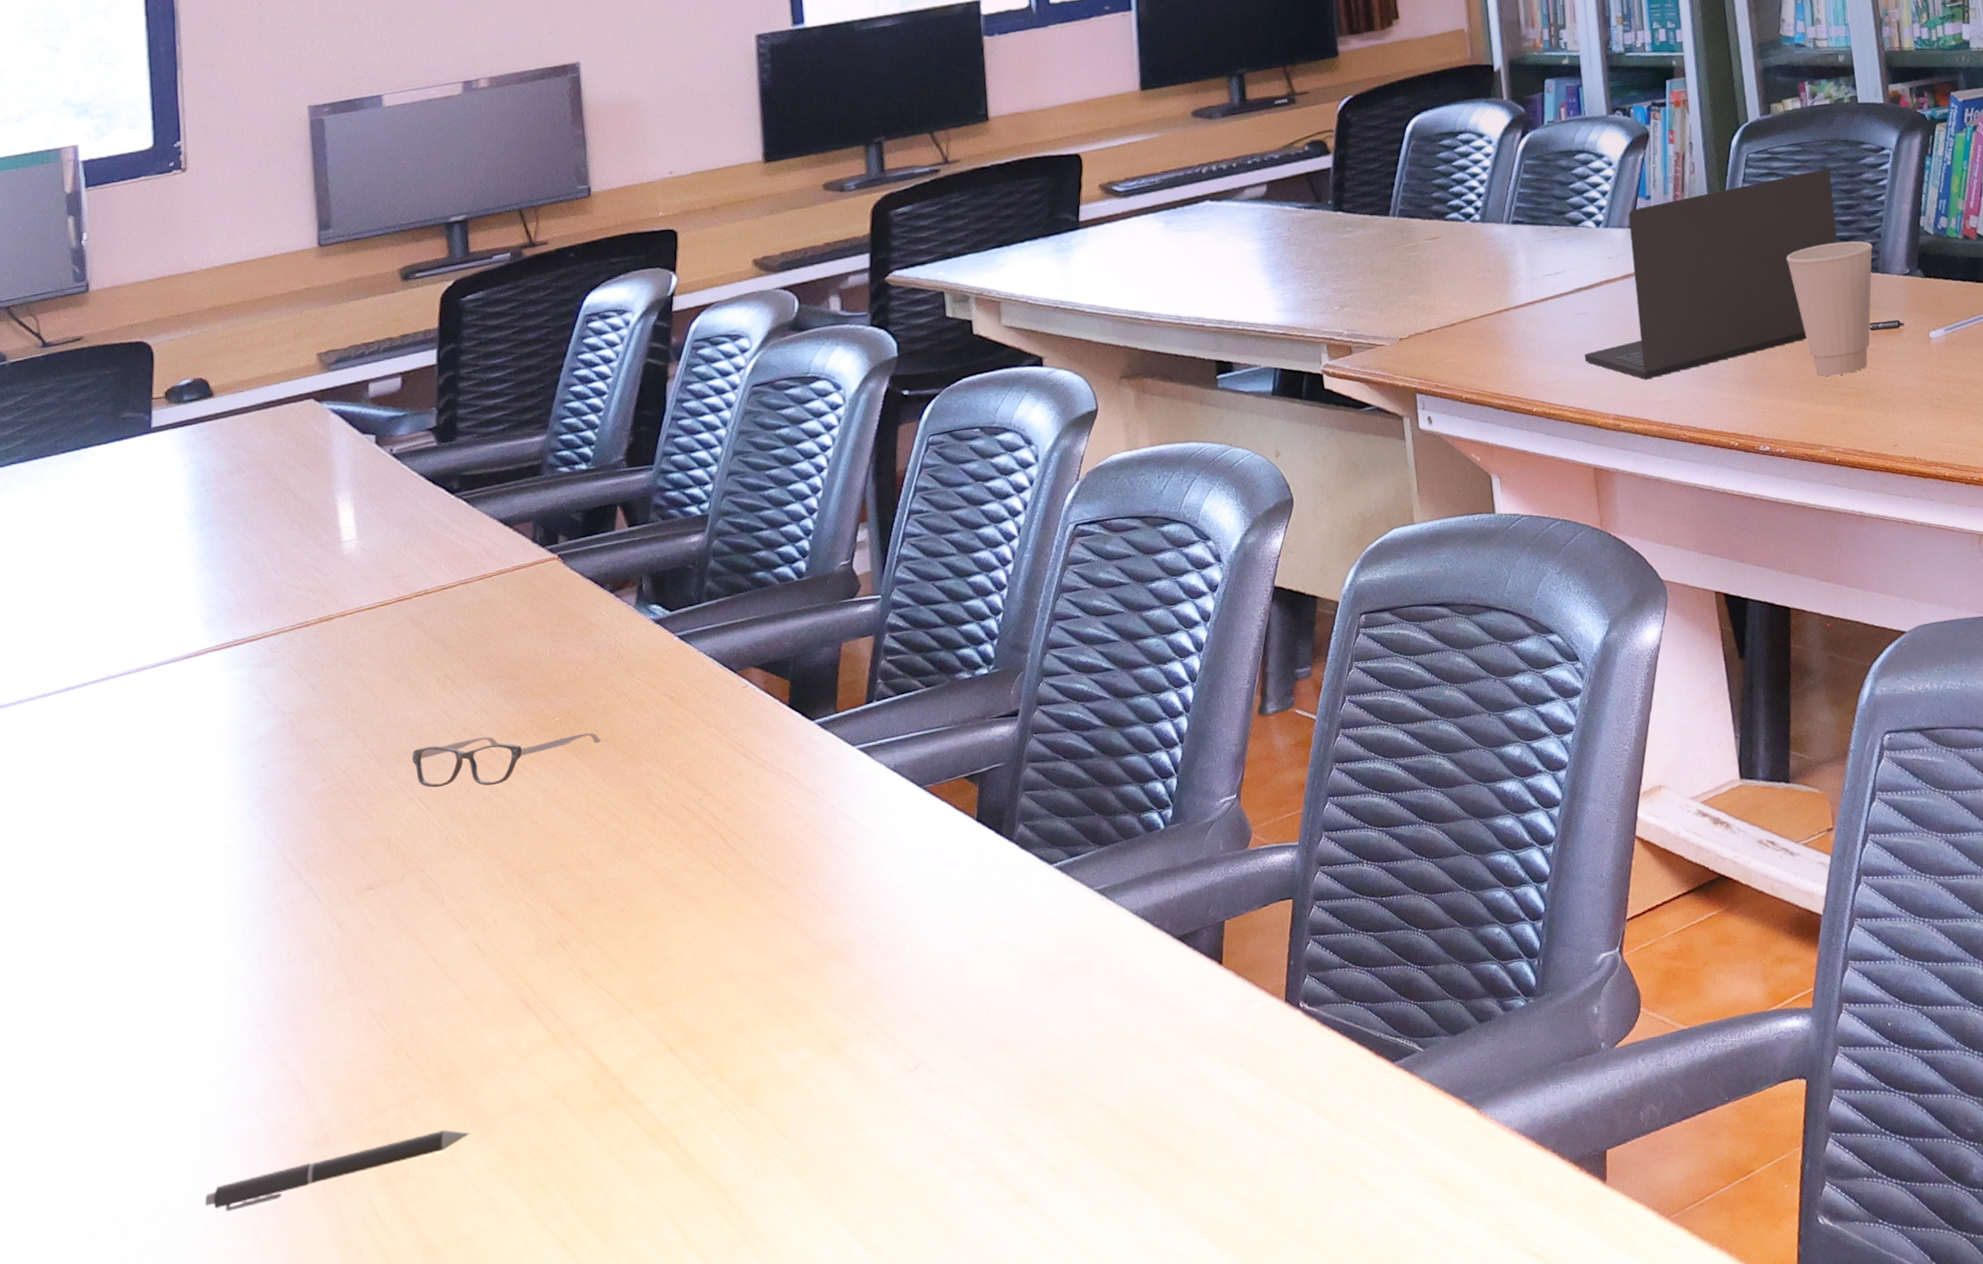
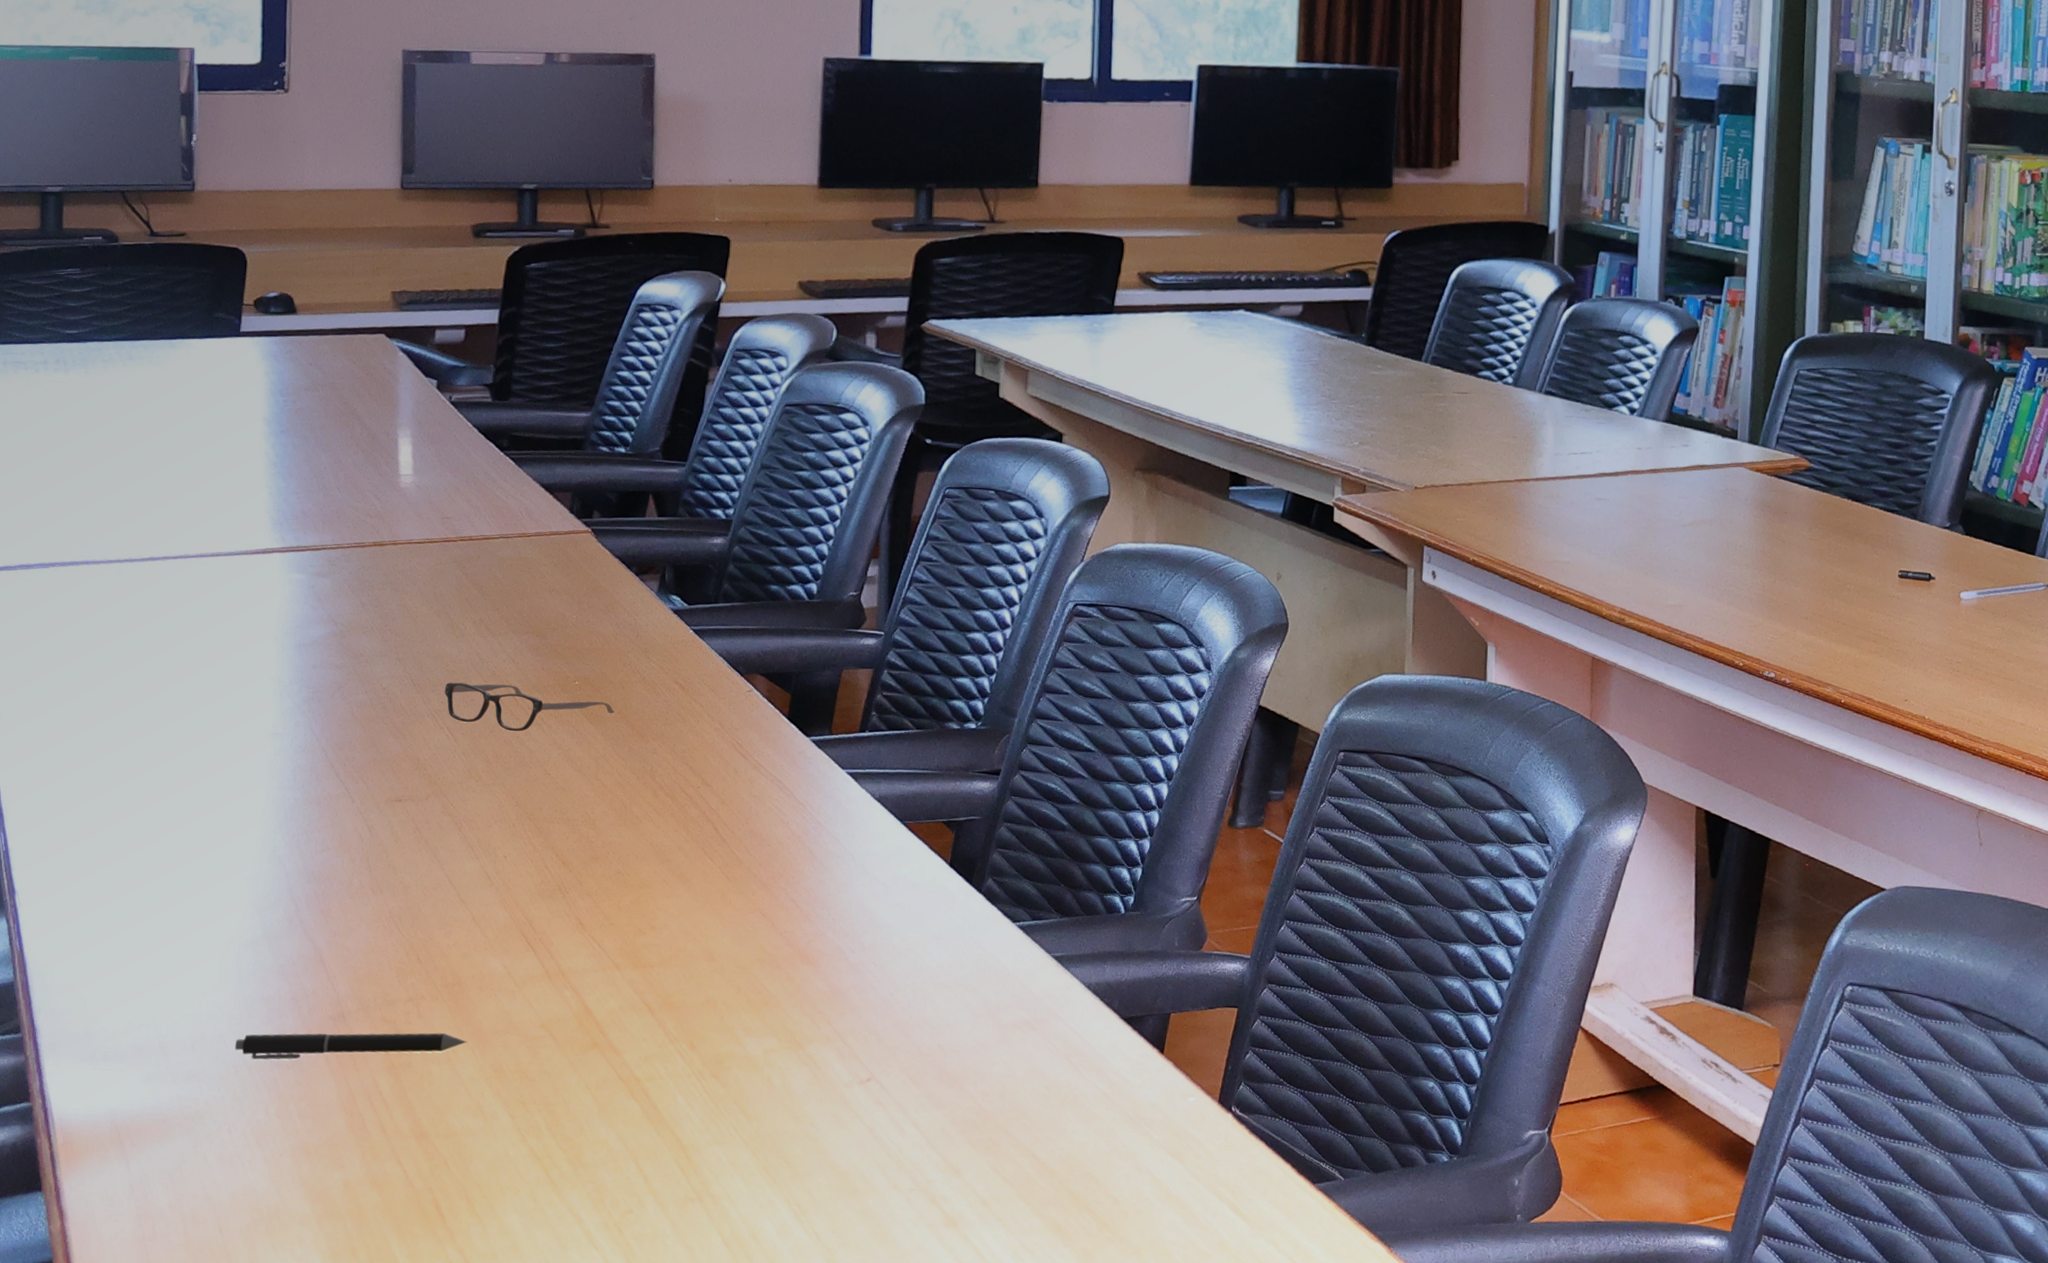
laptop: present [1584,168,1837,379] -> none [1598,400,1883,580]
cup: present [1786,241,1873,377] -> none [1822,478,1915,617]

